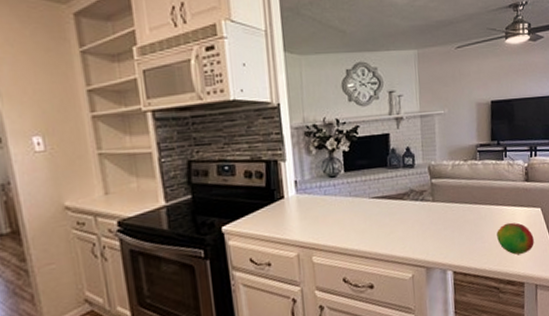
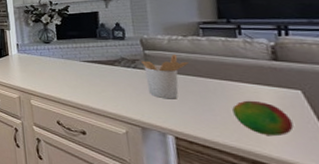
utensil holder: none [428,180,467,232] -> present [141,53,189,99]

